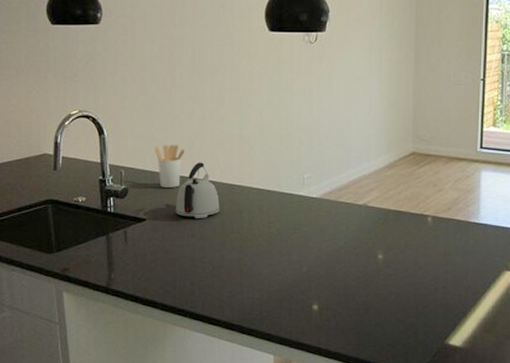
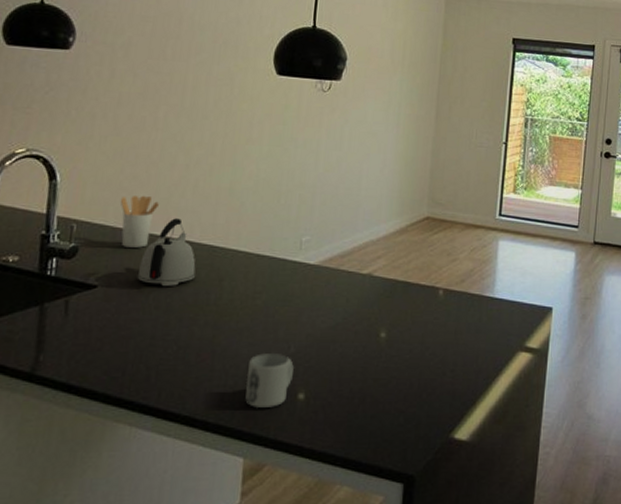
mug: none [269,272,307,316] -> present [245,353,294,407]

